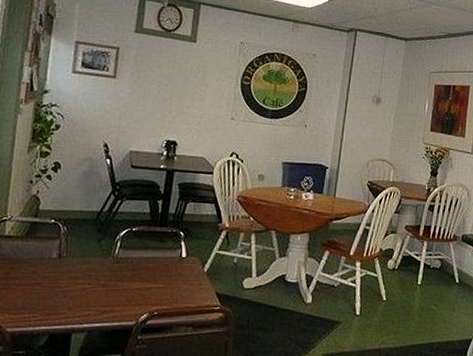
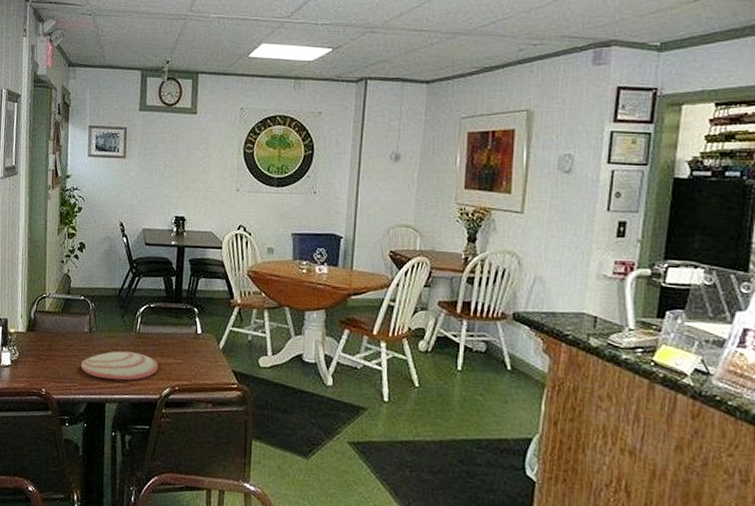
plate: none [44,276,137,308] -> present [80,351,159,381]

